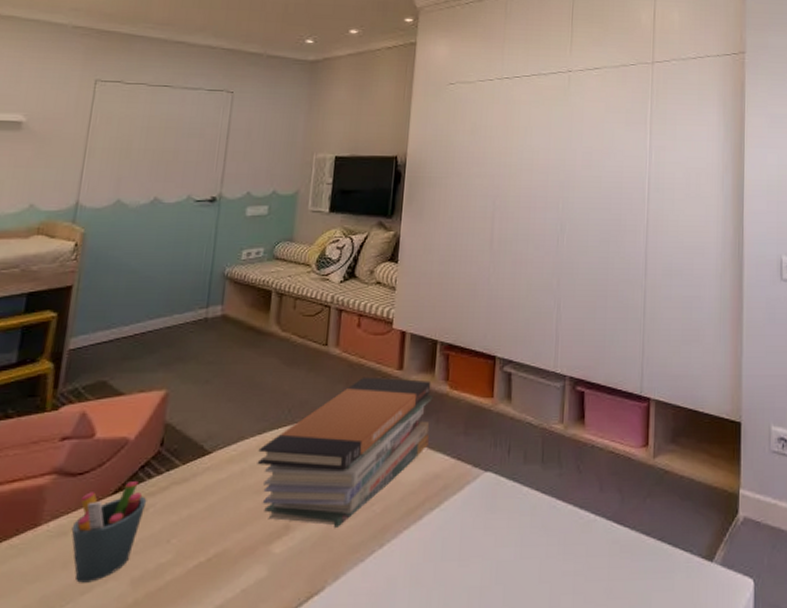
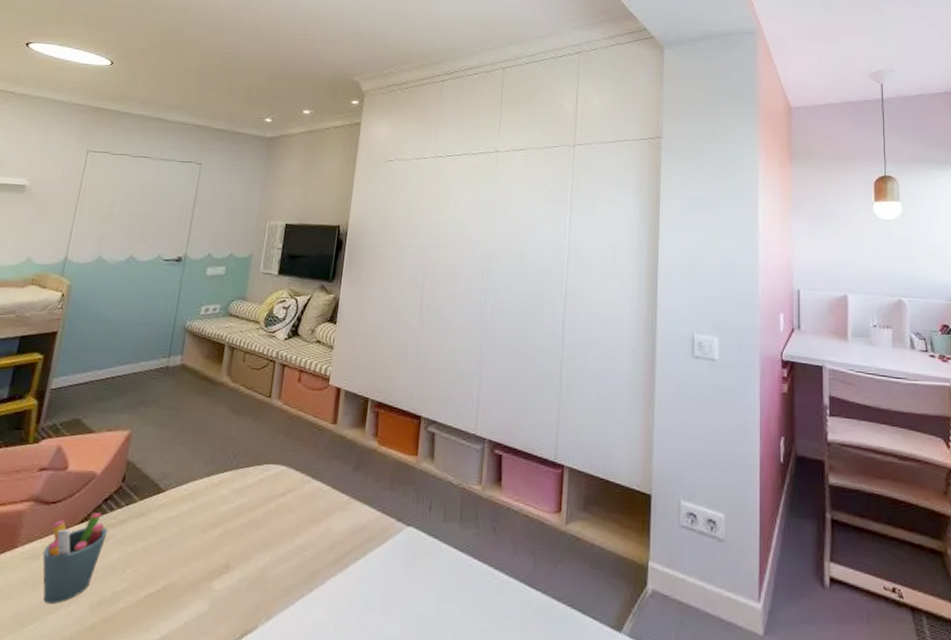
book stack: present [257,376,433,527] -> none [204,428,363,570]

